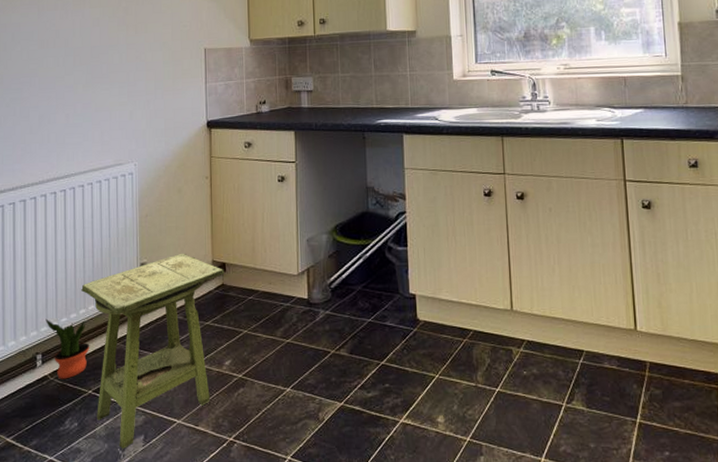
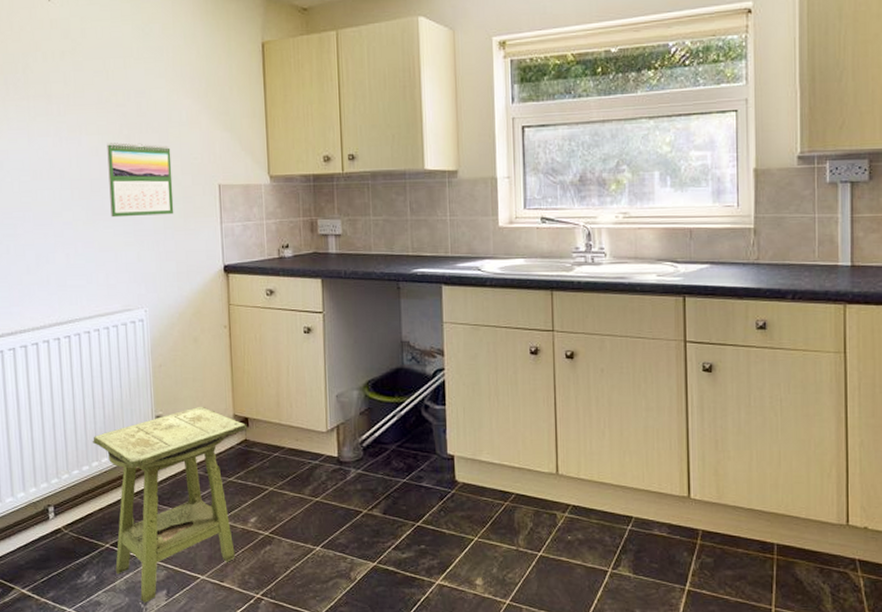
potted plant: present [45,318,90,379] -> none [56,470,105,532]
calendar: none [107,14,164,81] -> present [107,142,174,218]

